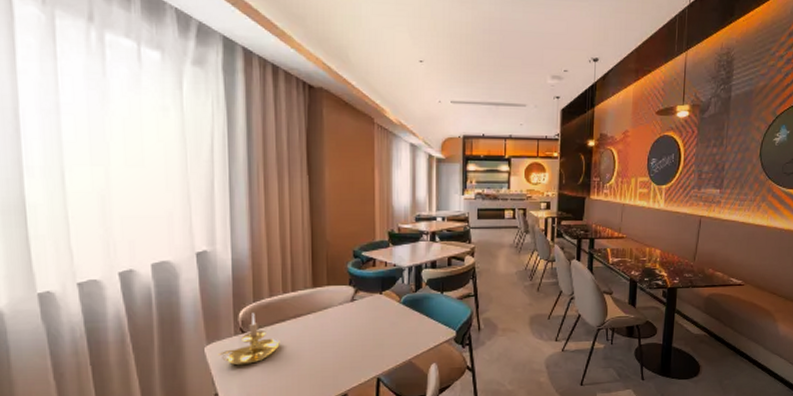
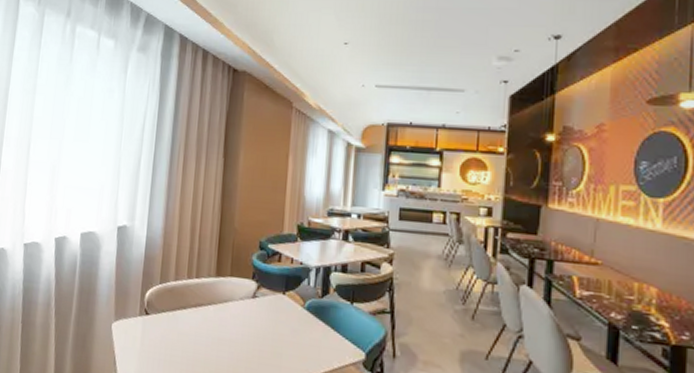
candle holder: present [217,313,280,366] -> none [122,295,179,350]

